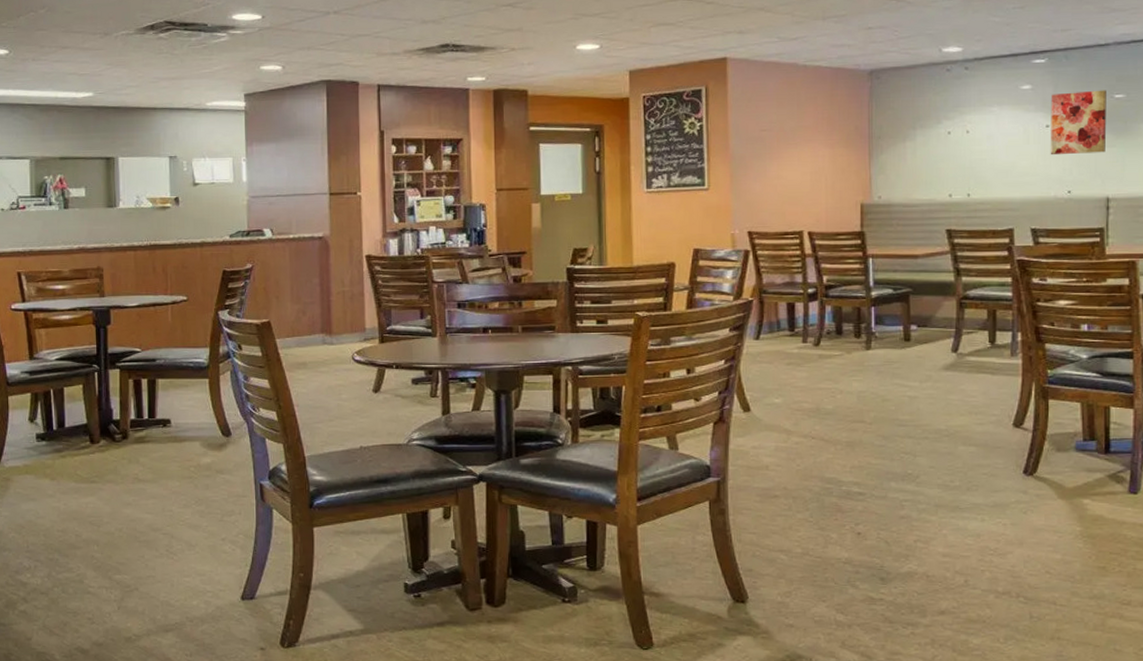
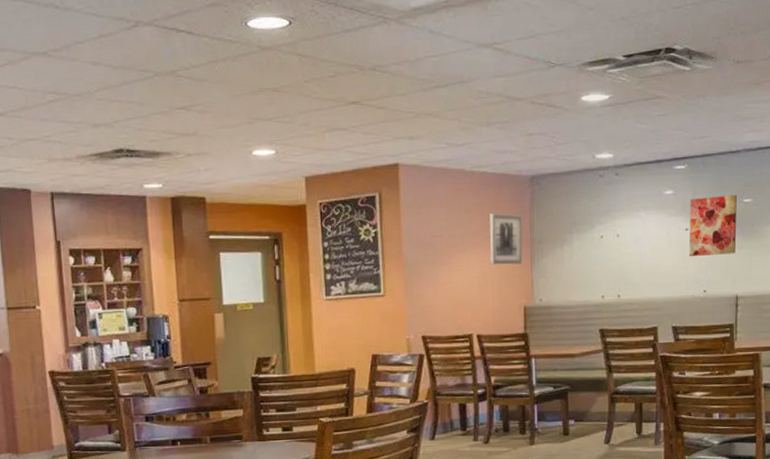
wall art: none [823,108,860,161] -> present [490,213,523,265]

